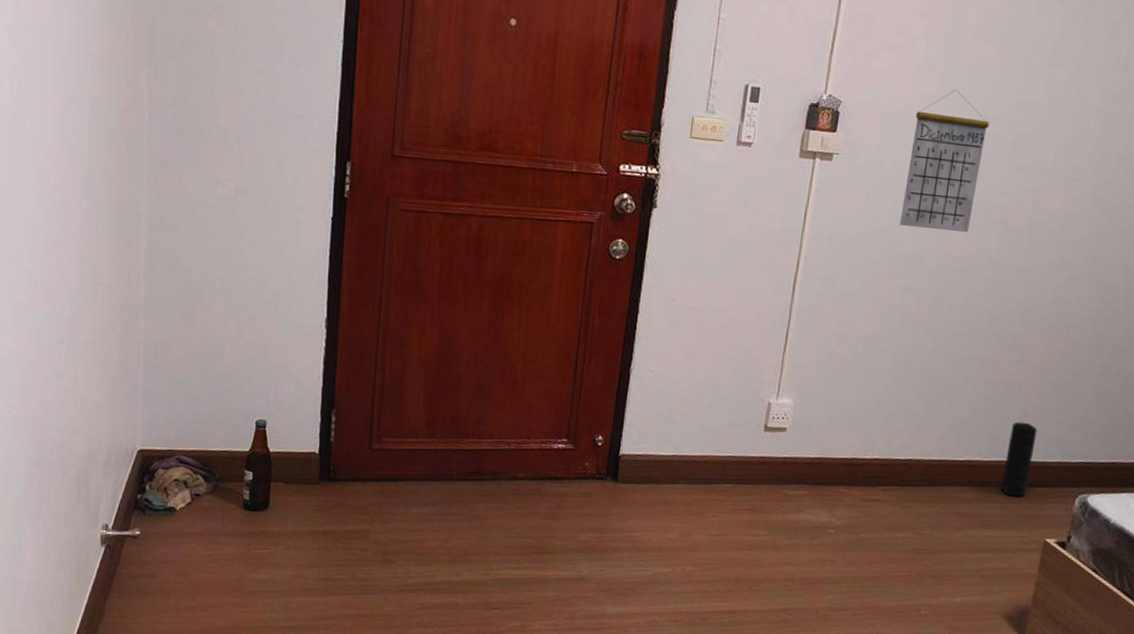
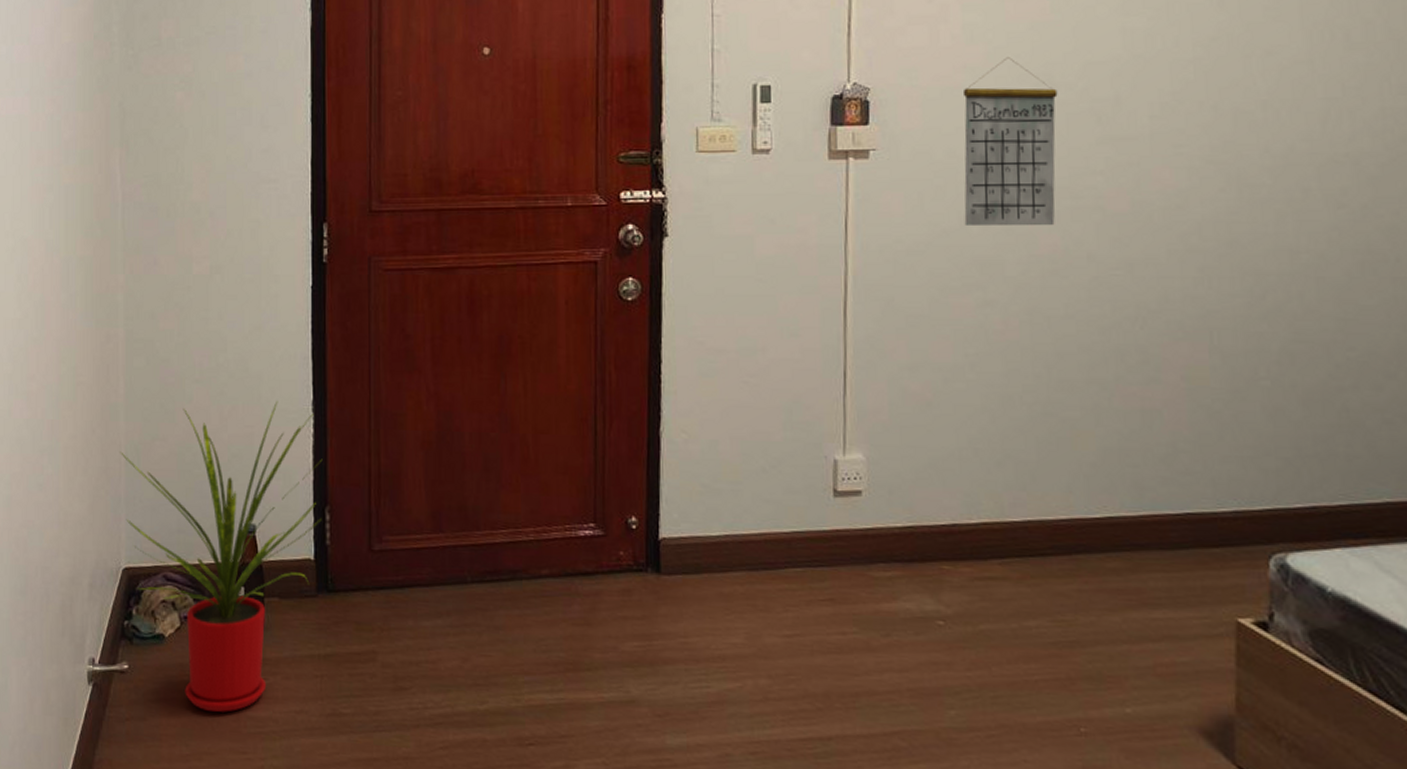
house plant: none [138,315,332,574] -> present [119,401,323,712]
speaker: present [1000,421,1038,496] -> none [1159,460,1197,561]

